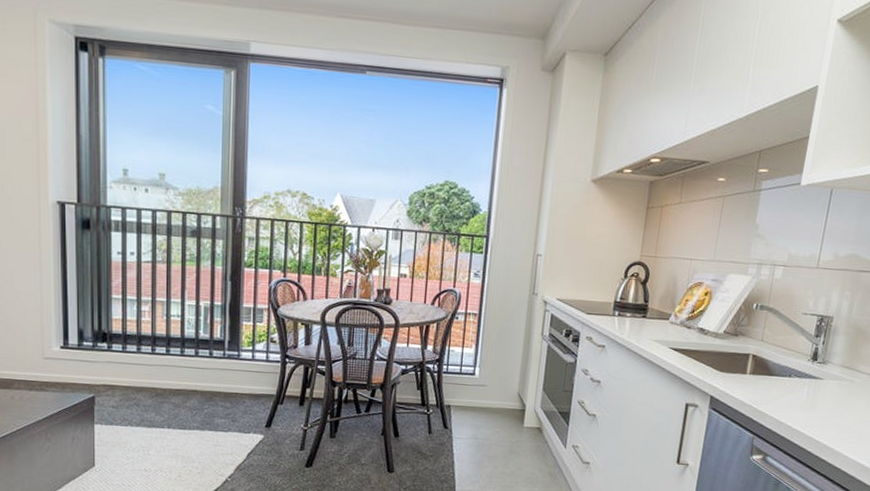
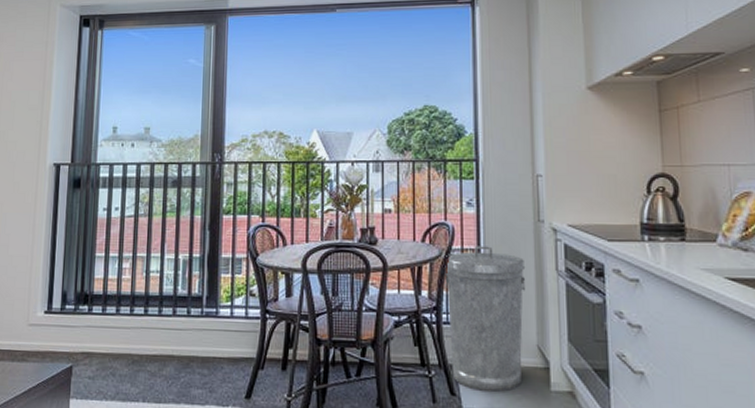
trash can: none [446,311,517,427] -> present [445,246,526,393]

